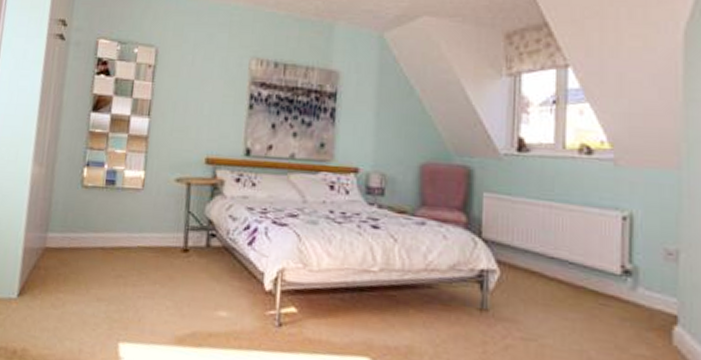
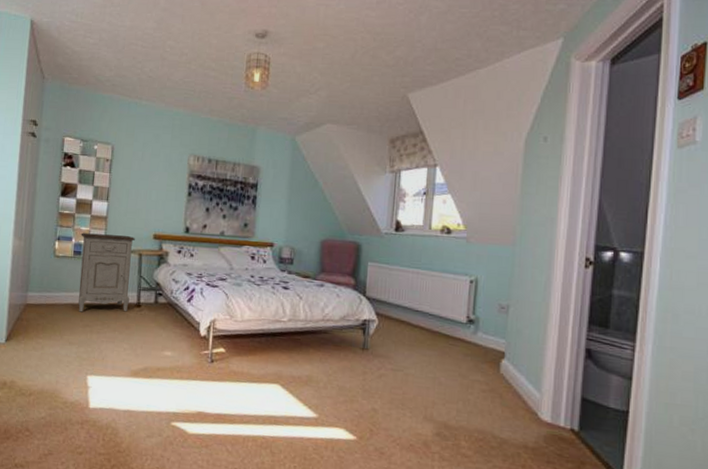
nightstand: none [109,156,182,259] -> present [78,233,135,312]

